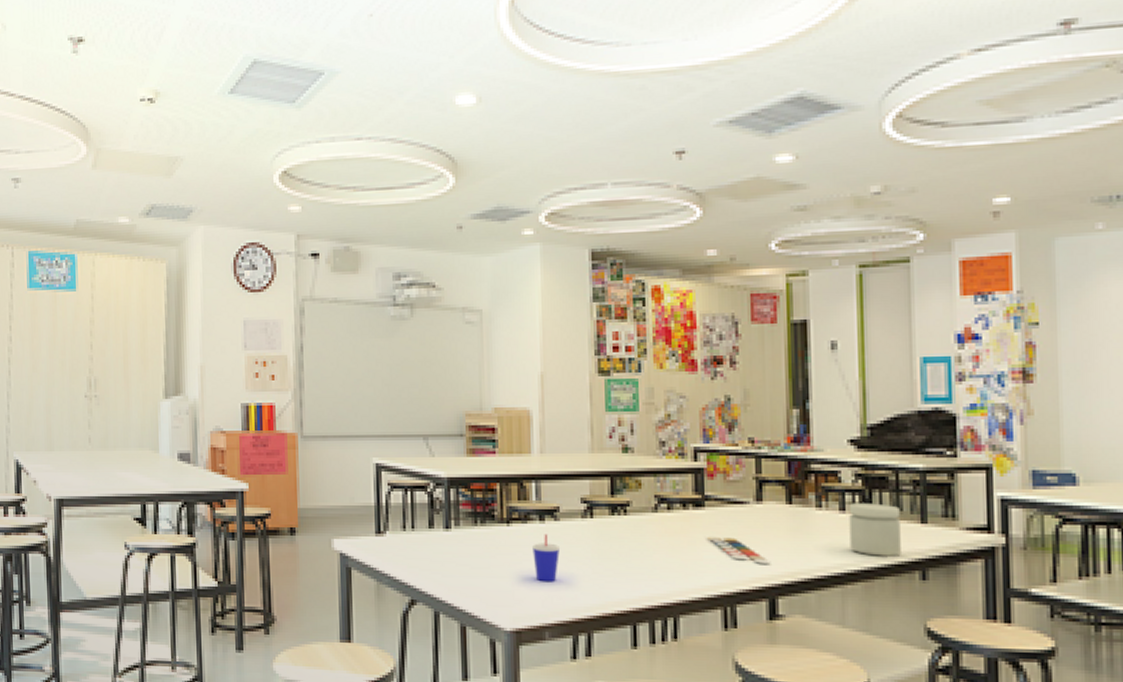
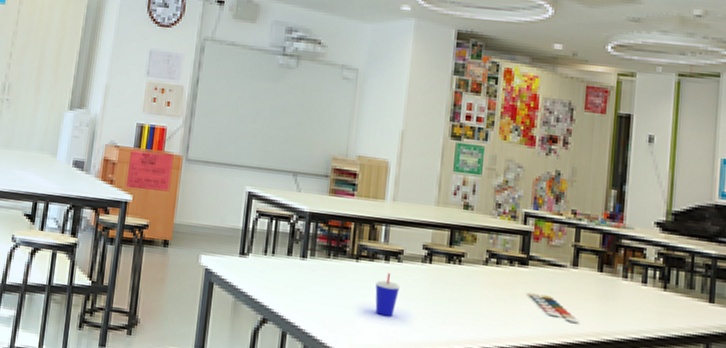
jar: present [849,503,901,556] -> none [648,278,693,329]

